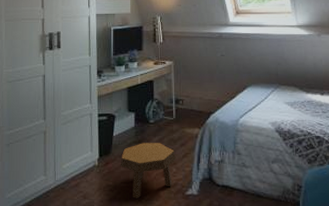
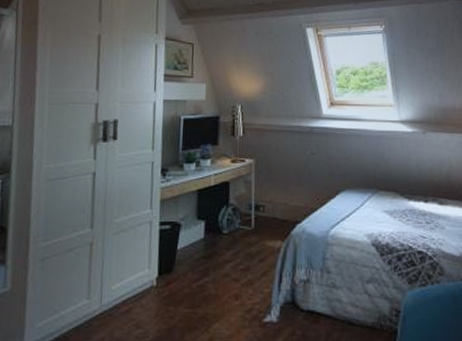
footstool: present [120,143,177,198] -> none [184,258,254,327]

